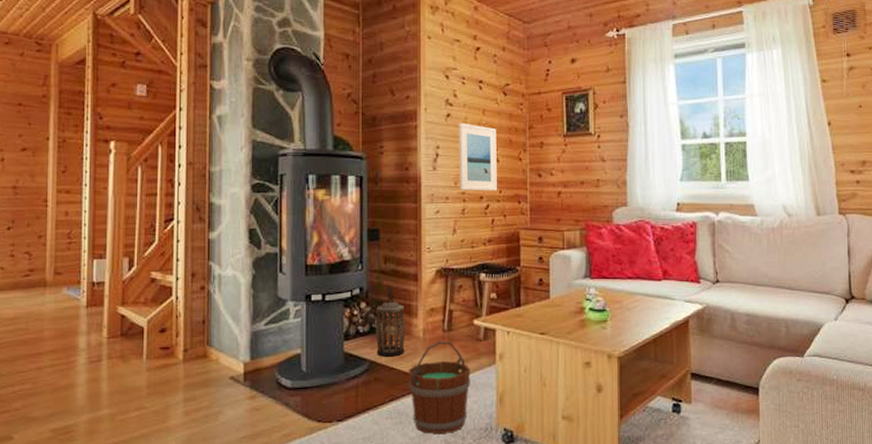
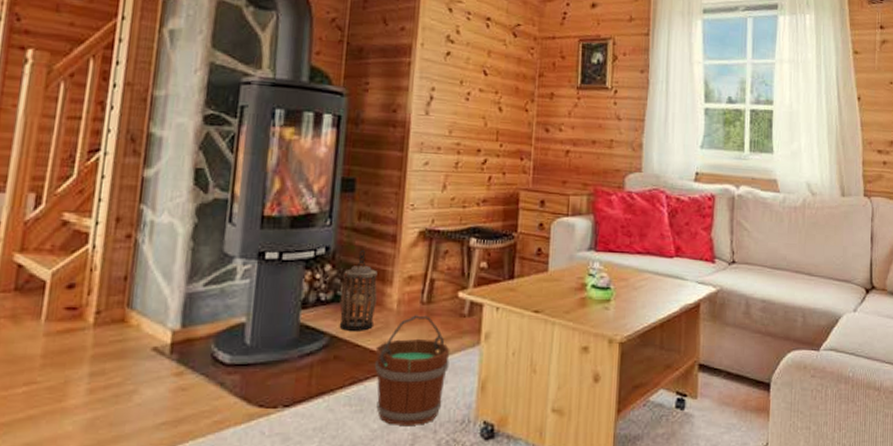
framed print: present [459,123,498,191] -> none [454,63,502,144]

